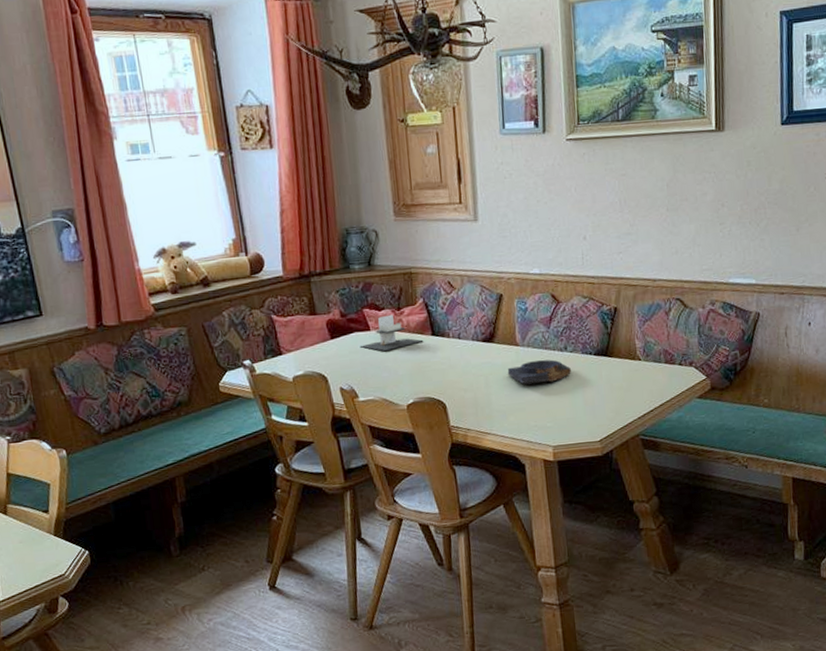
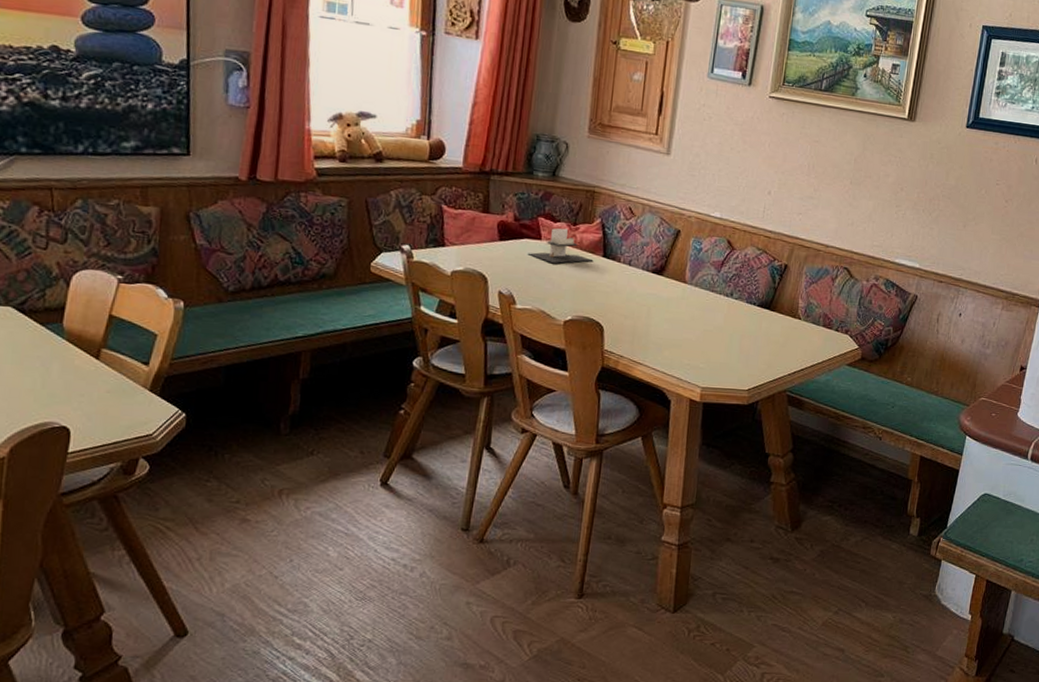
decorative bowl: present [507,359,572,385] -> none [670,300,734,325]

